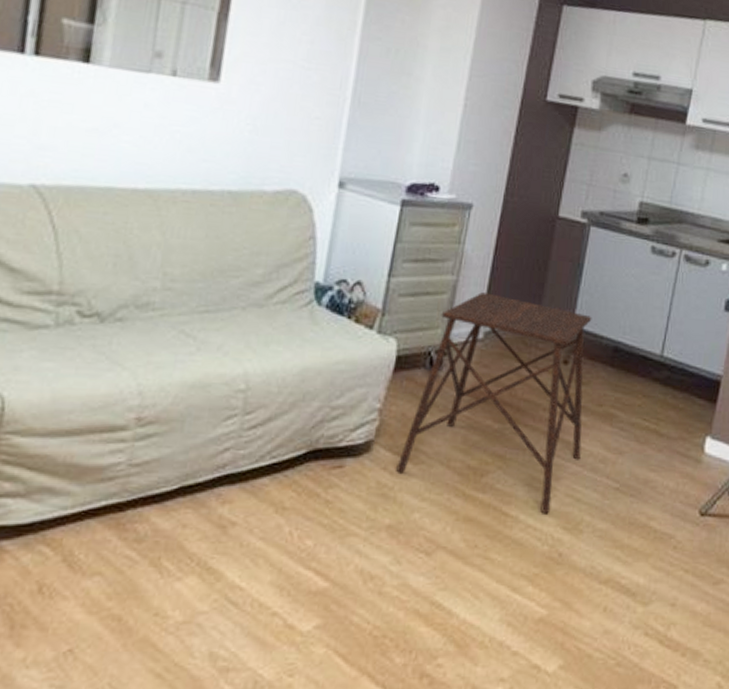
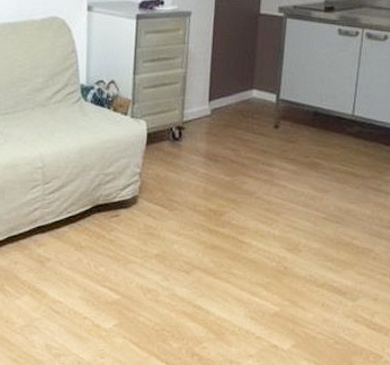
side table: present [396,292,592,514] -> none [157,79,295,240]

